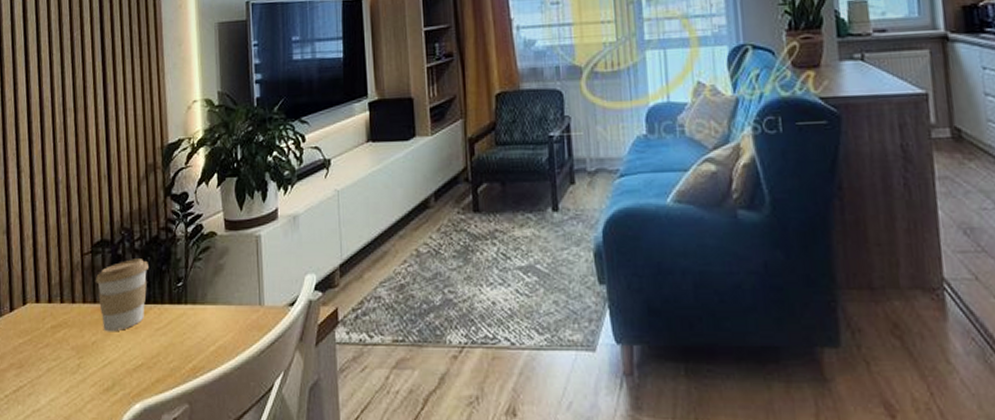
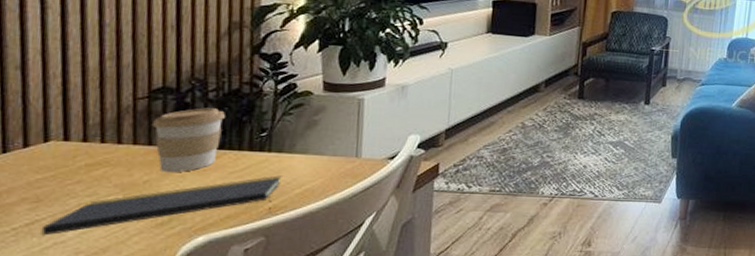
notepad: none [24,331,198,403] -> present [41,175,282,236]

